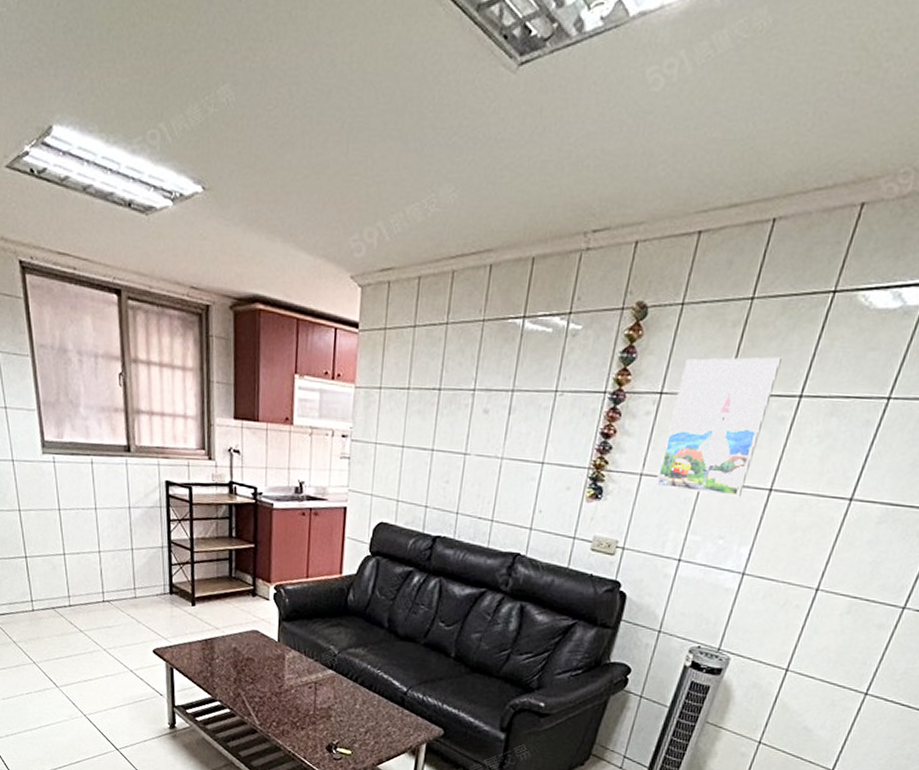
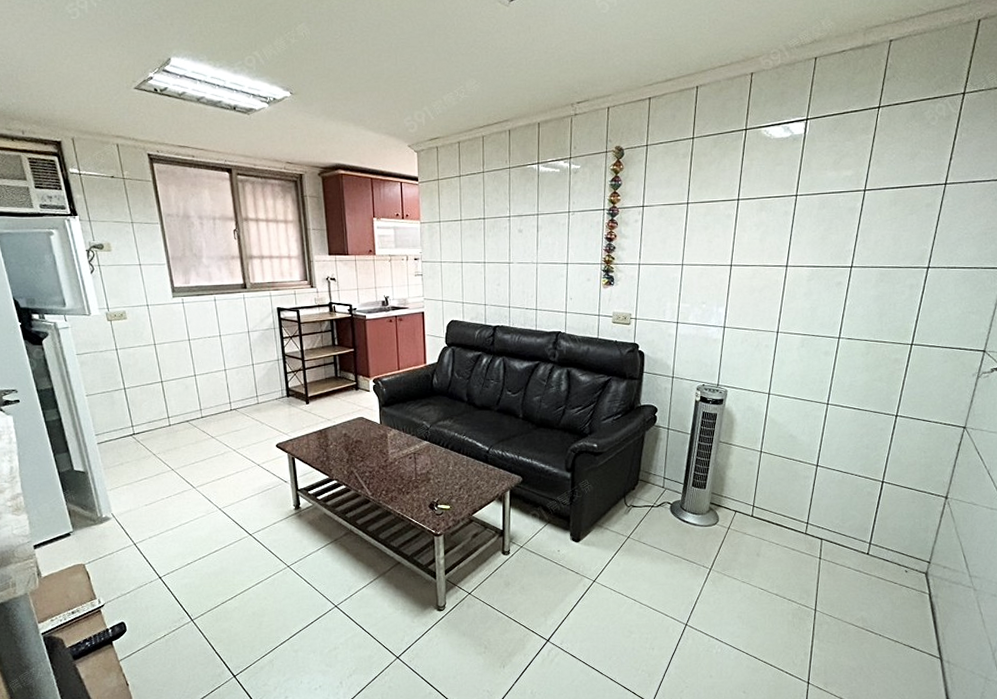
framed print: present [655,357,782,497] -> none [650,175,720,273]

